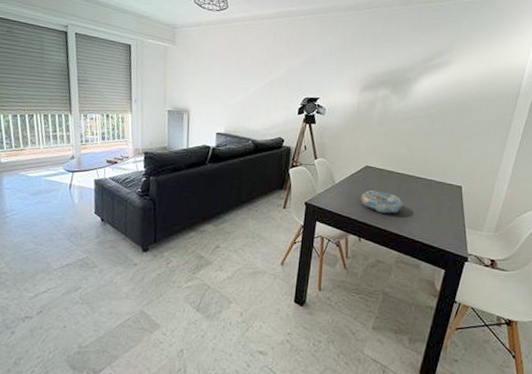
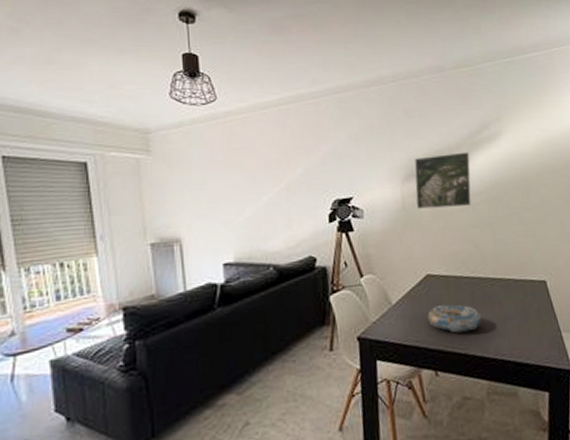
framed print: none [367,73,420,118] -> present [414,151,472,209]

